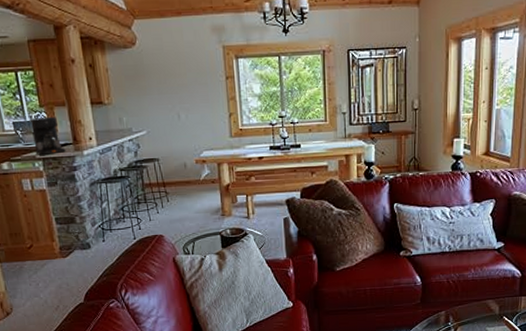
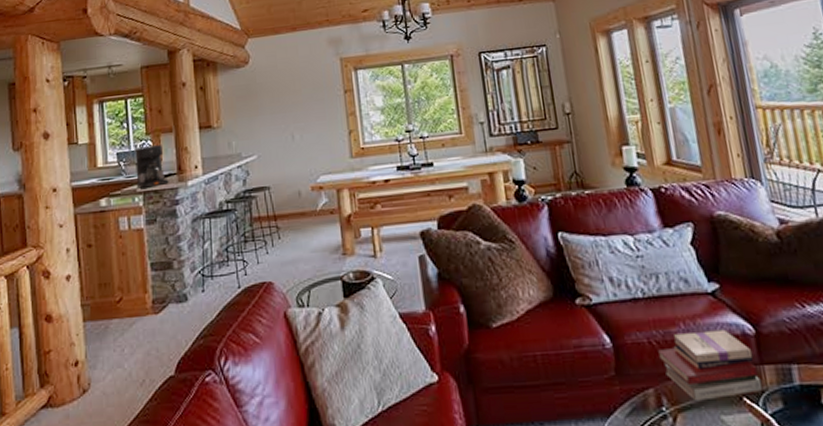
books: none [452,273,518,319] -> present [657,329,764,402]

